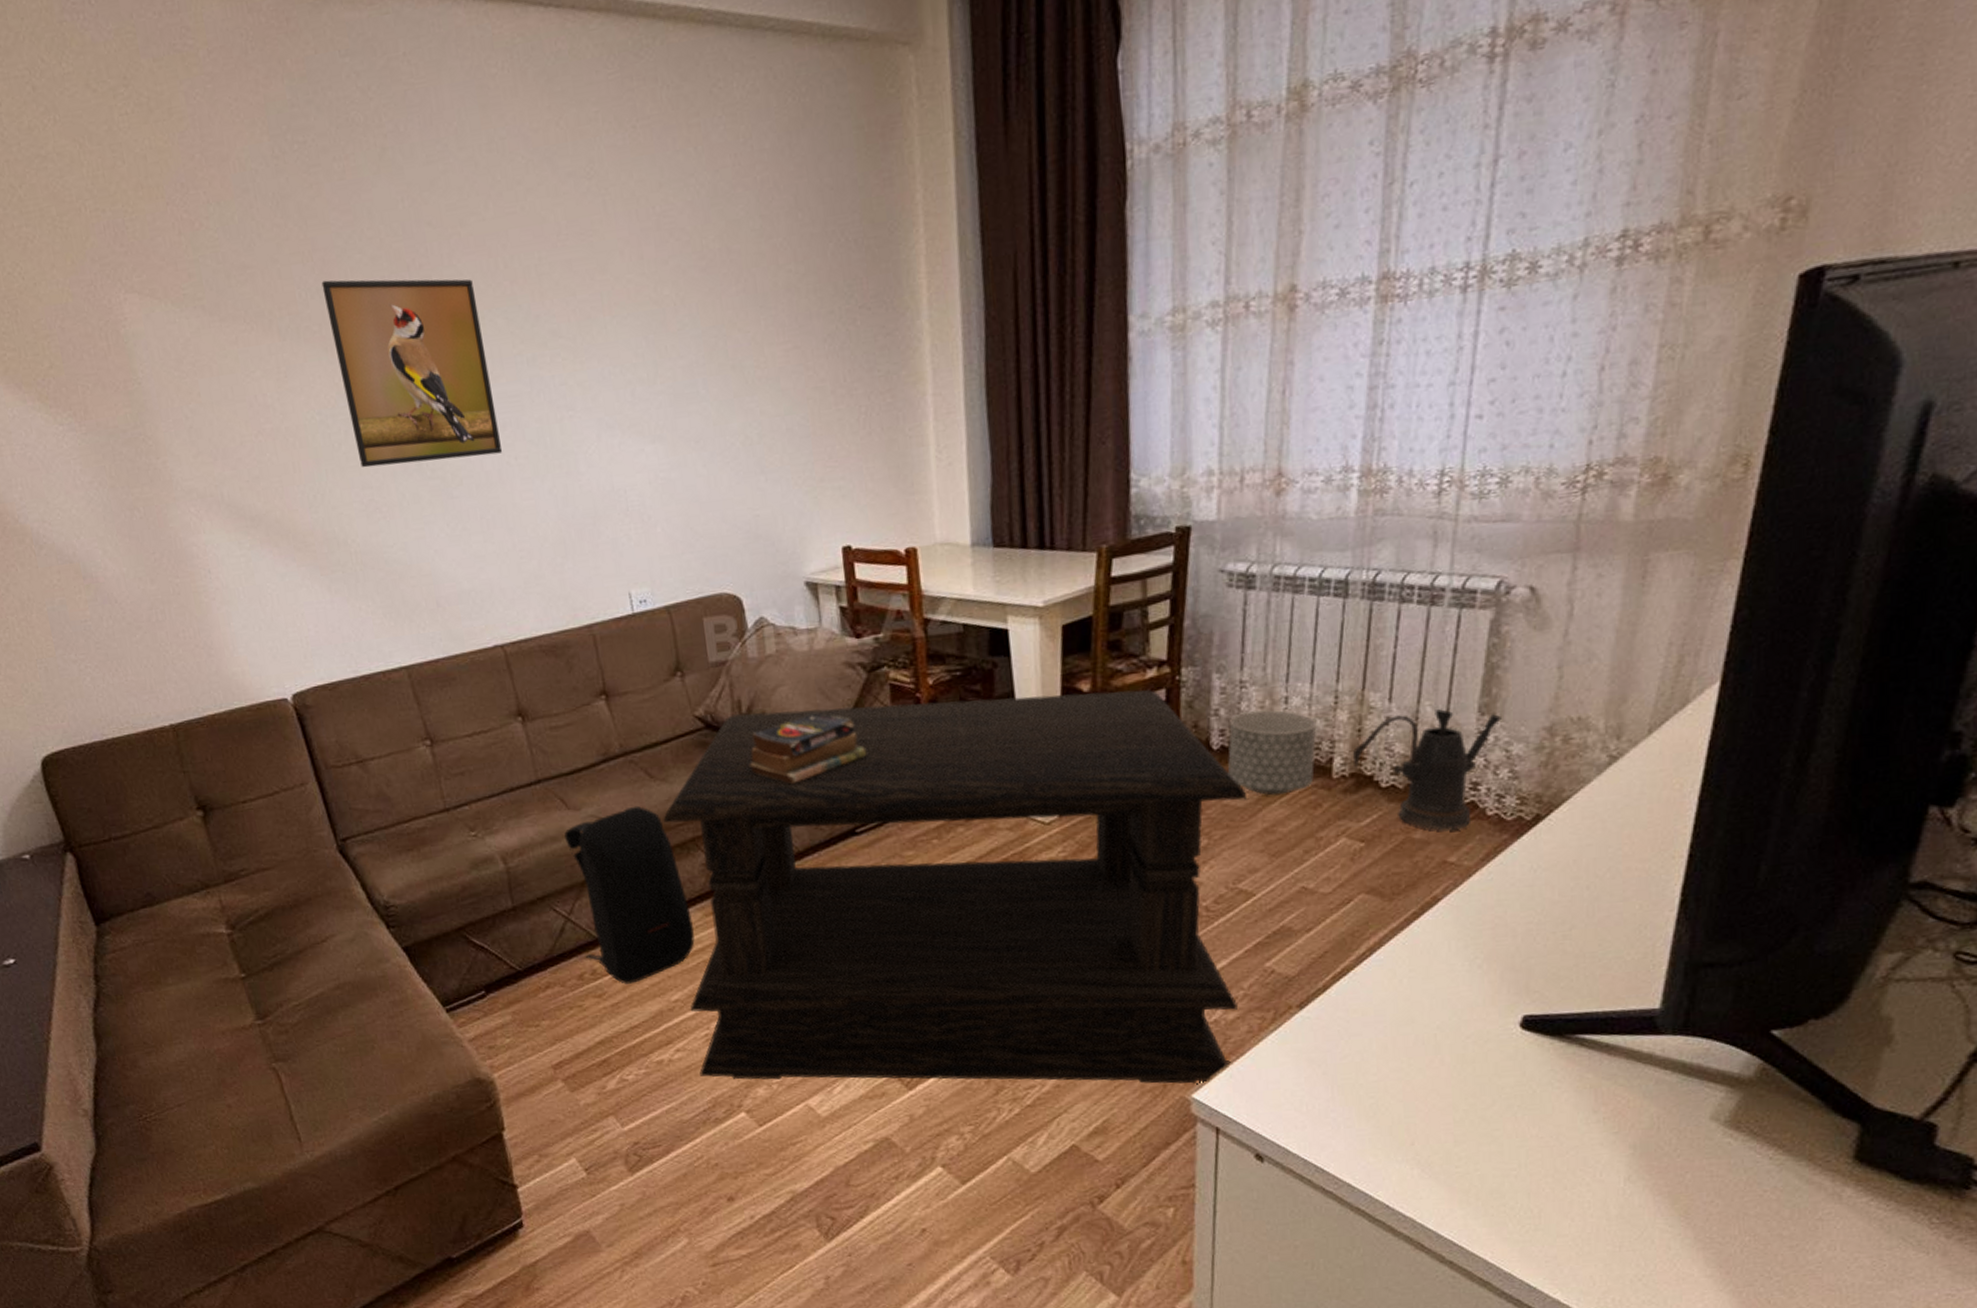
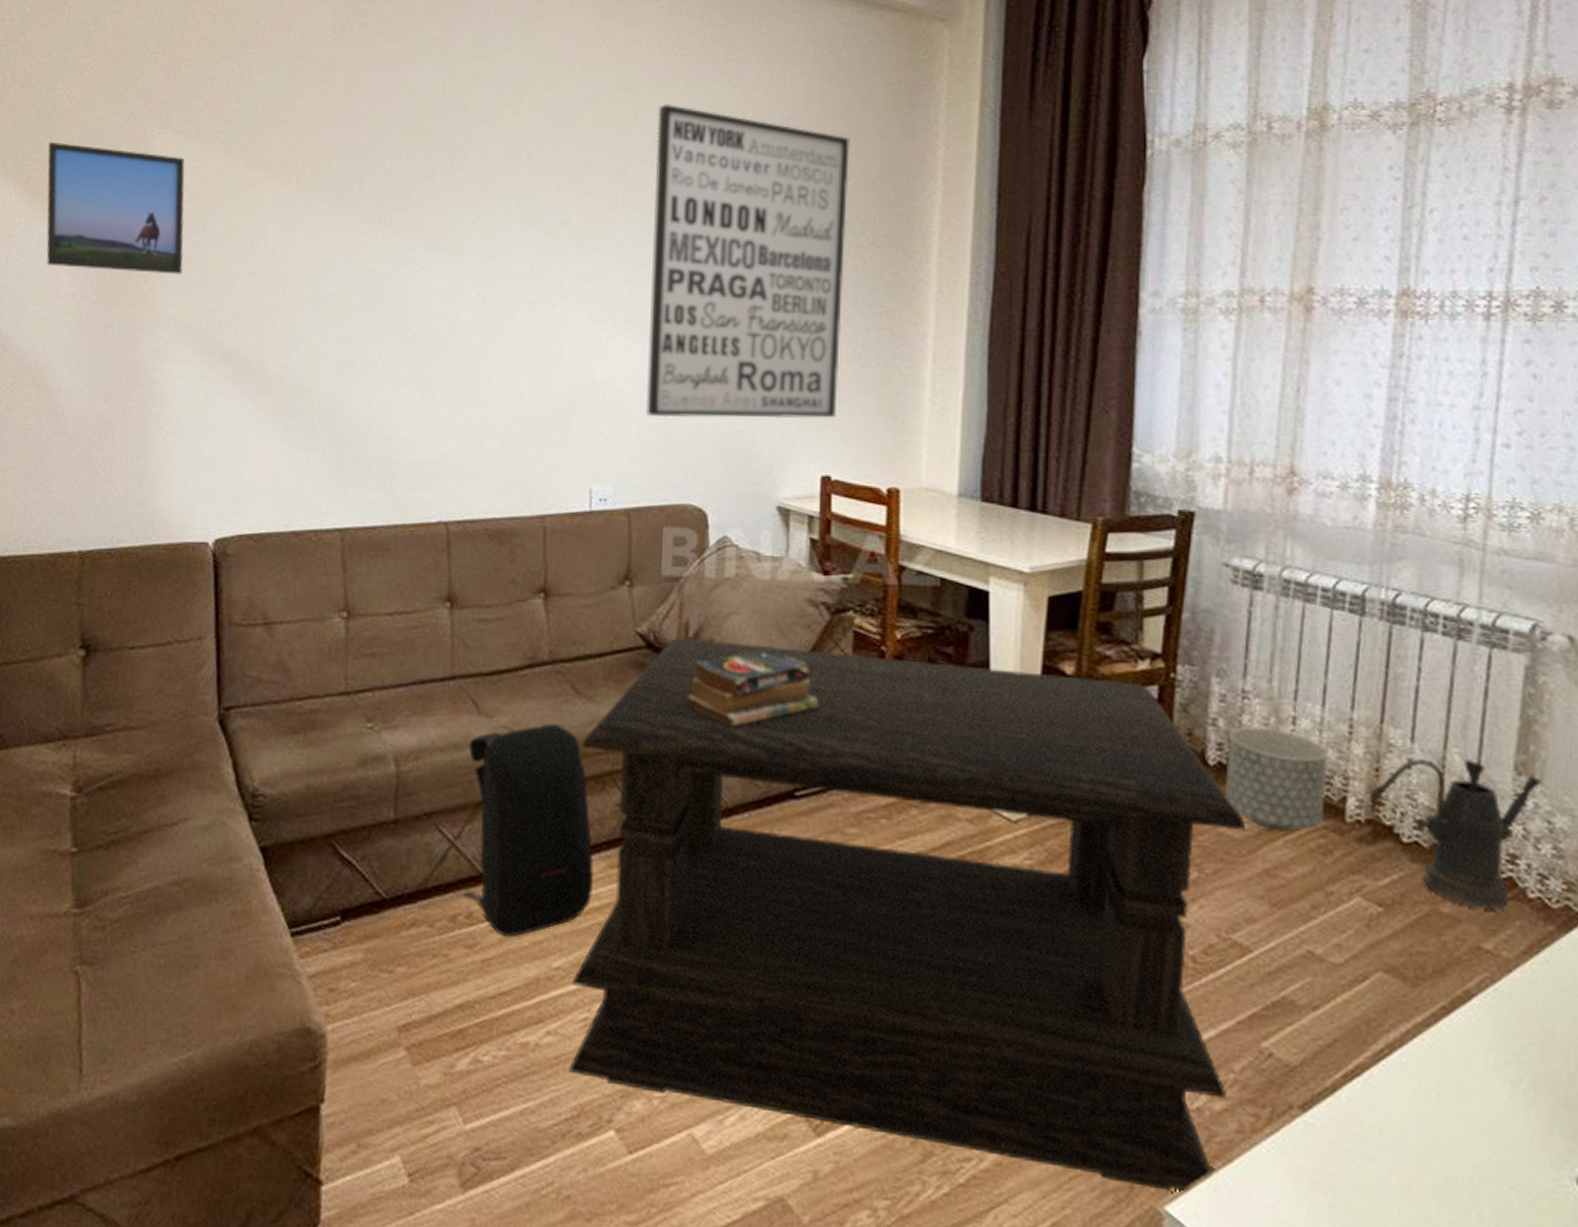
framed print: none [15,321,190,457] -> present [46,141,185,275]
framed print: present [321,279,503,468] -> none [344,144,495,329]
wall art: none [626,184,848,516] -> present [646,103,850,419]

